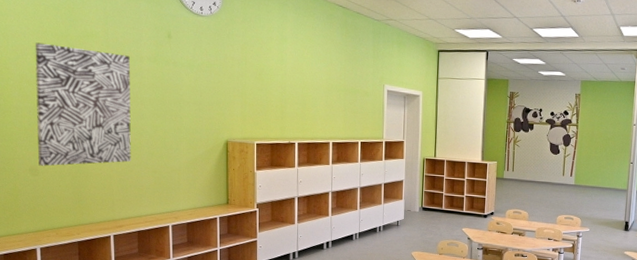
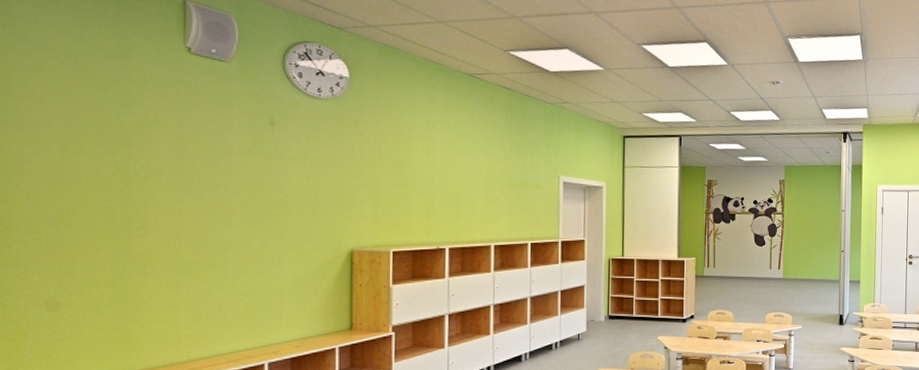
wall art: present [35,42,131,166] -> none [61,133,213,297]

